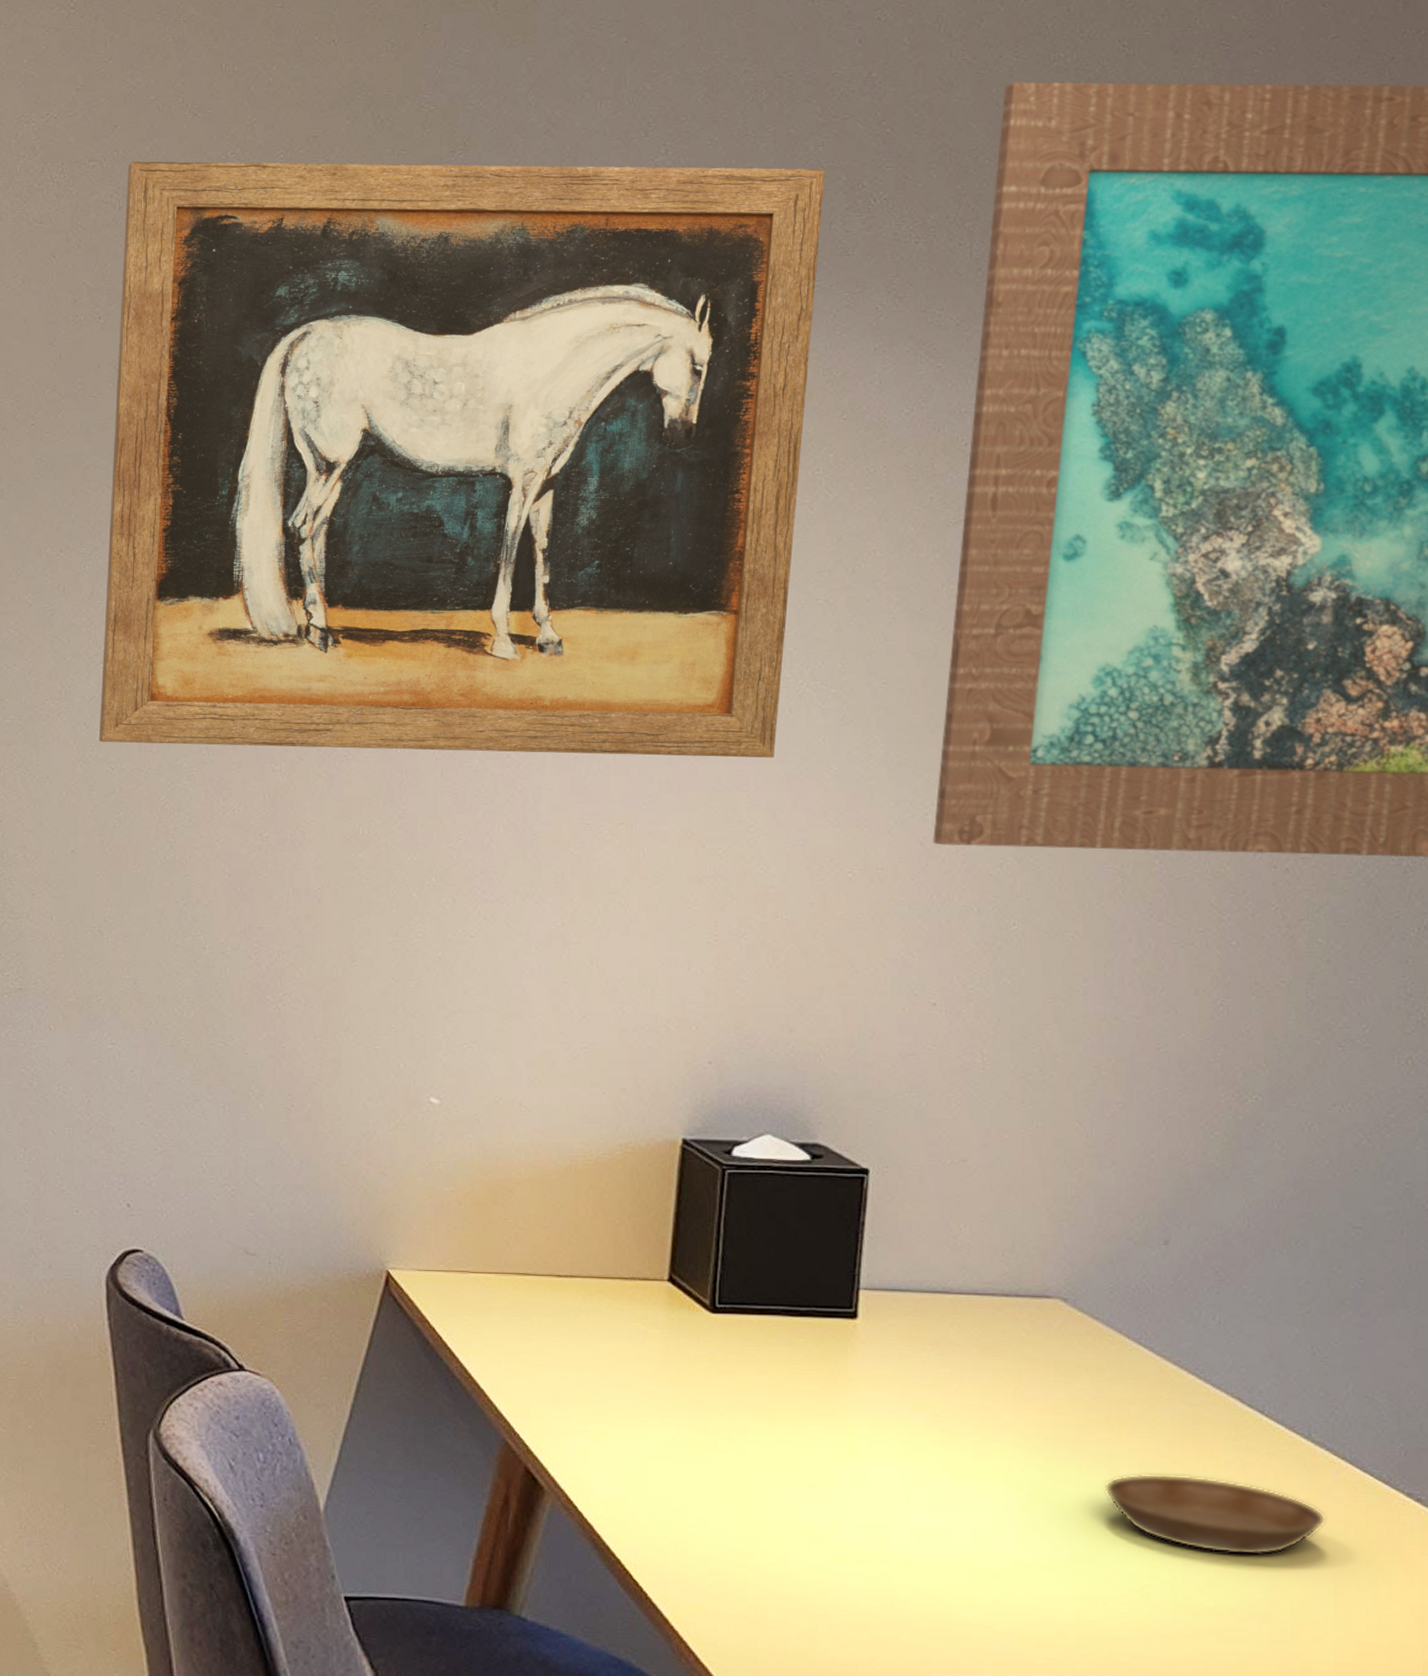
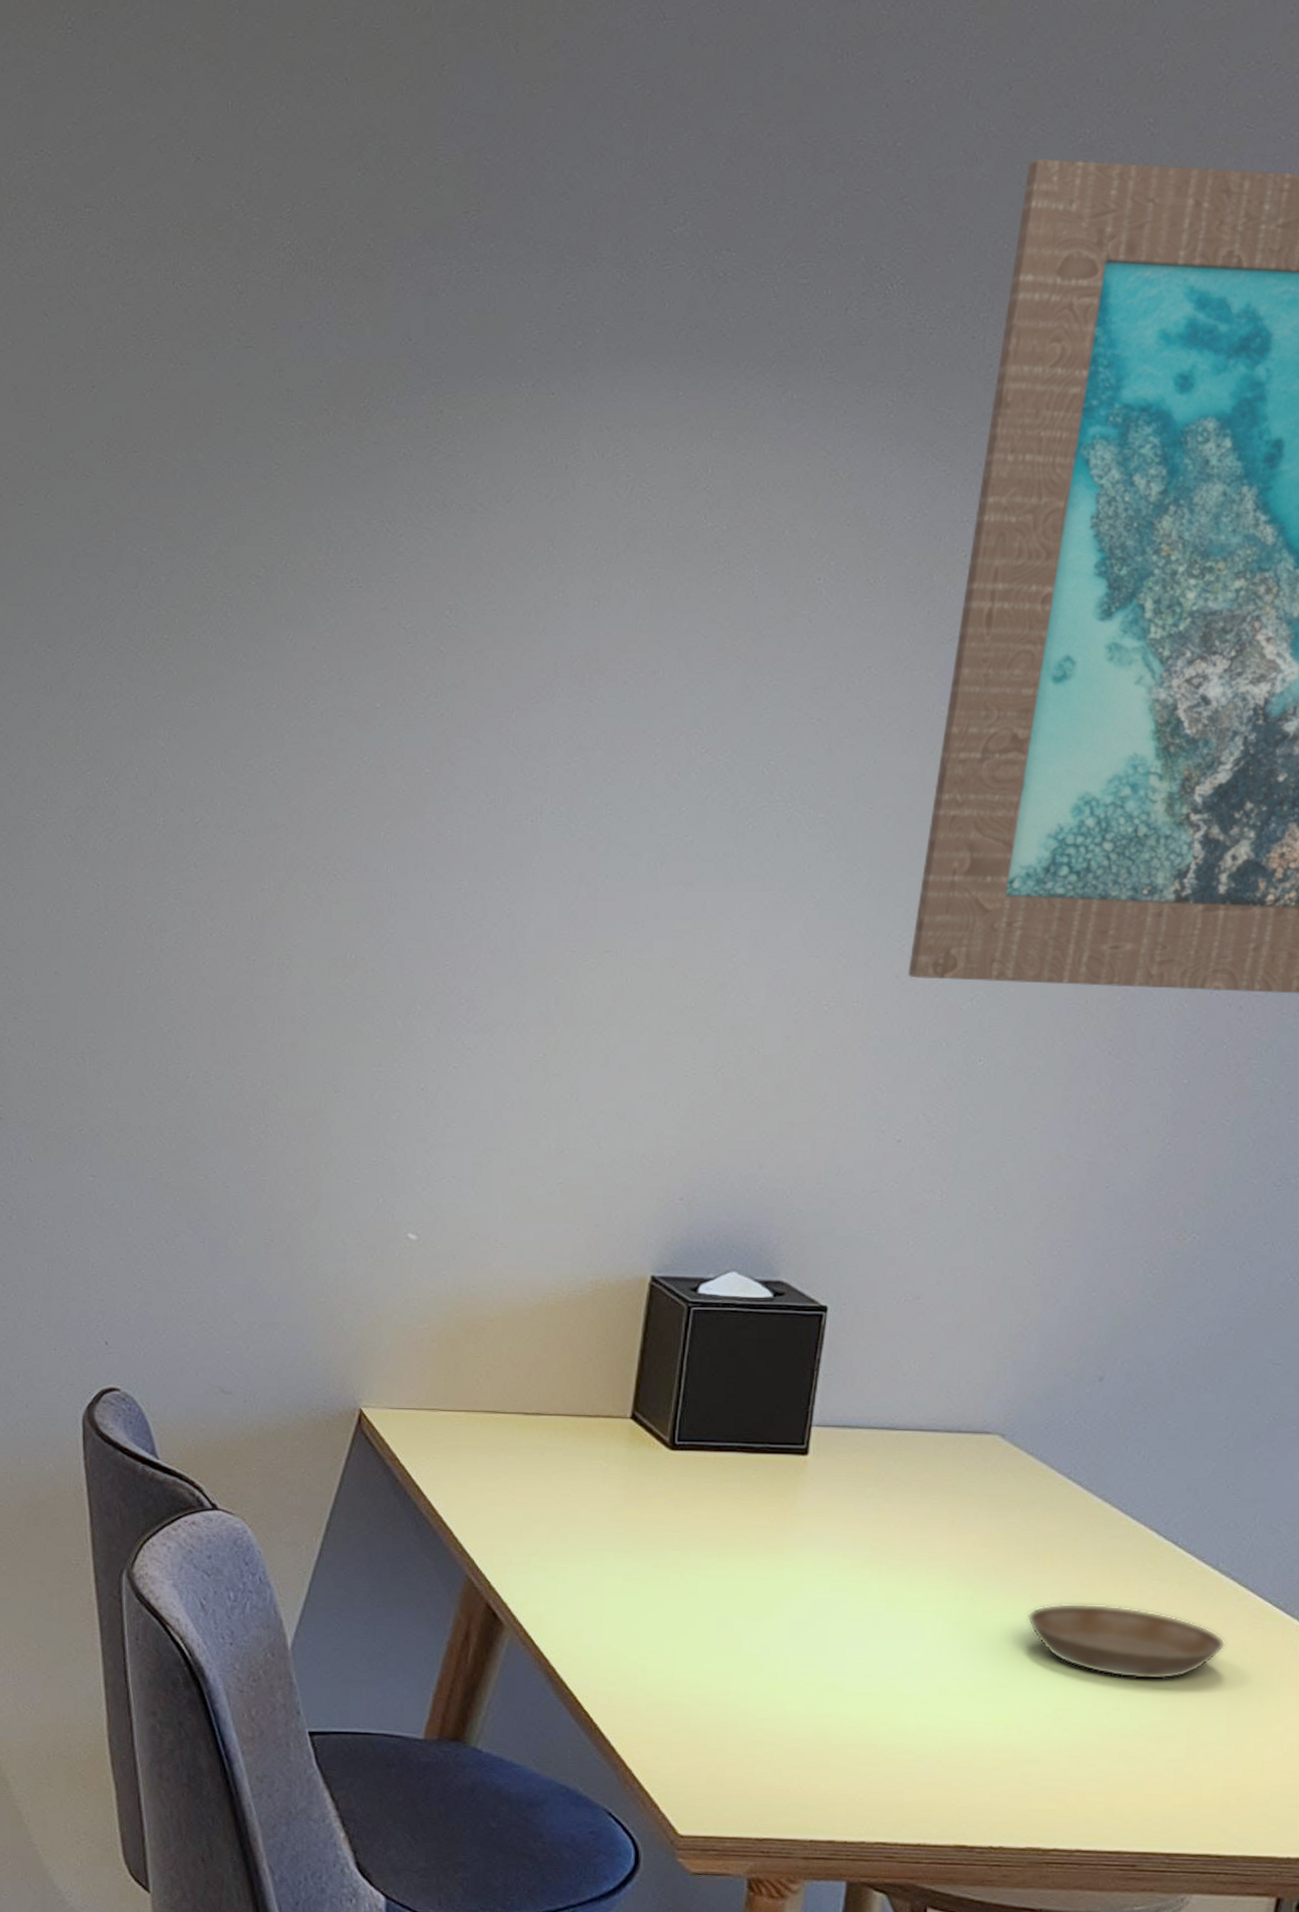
wall art: present [98,161,826,758] -> none [84,209,845,885]

